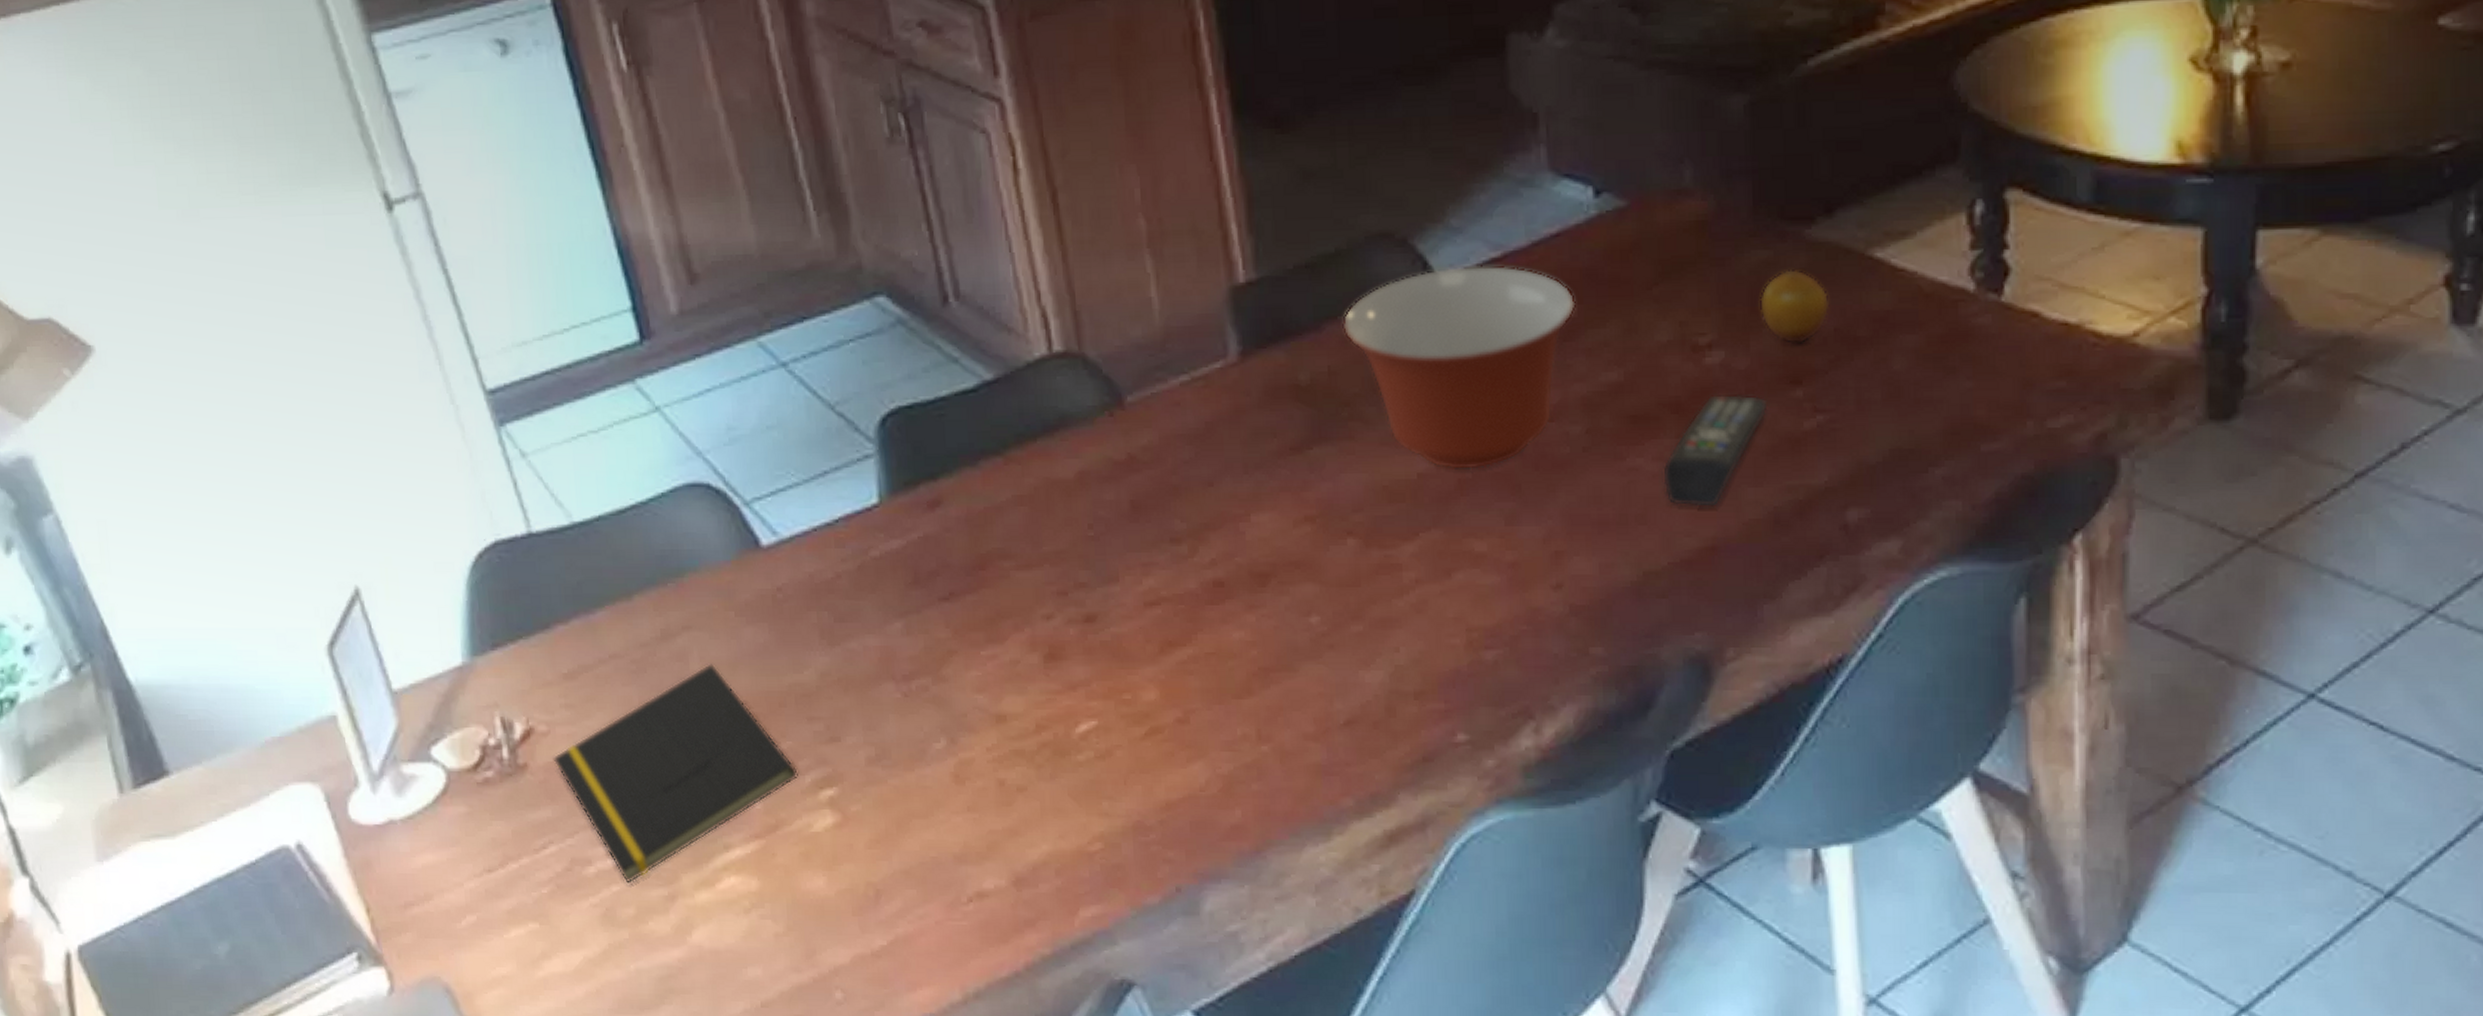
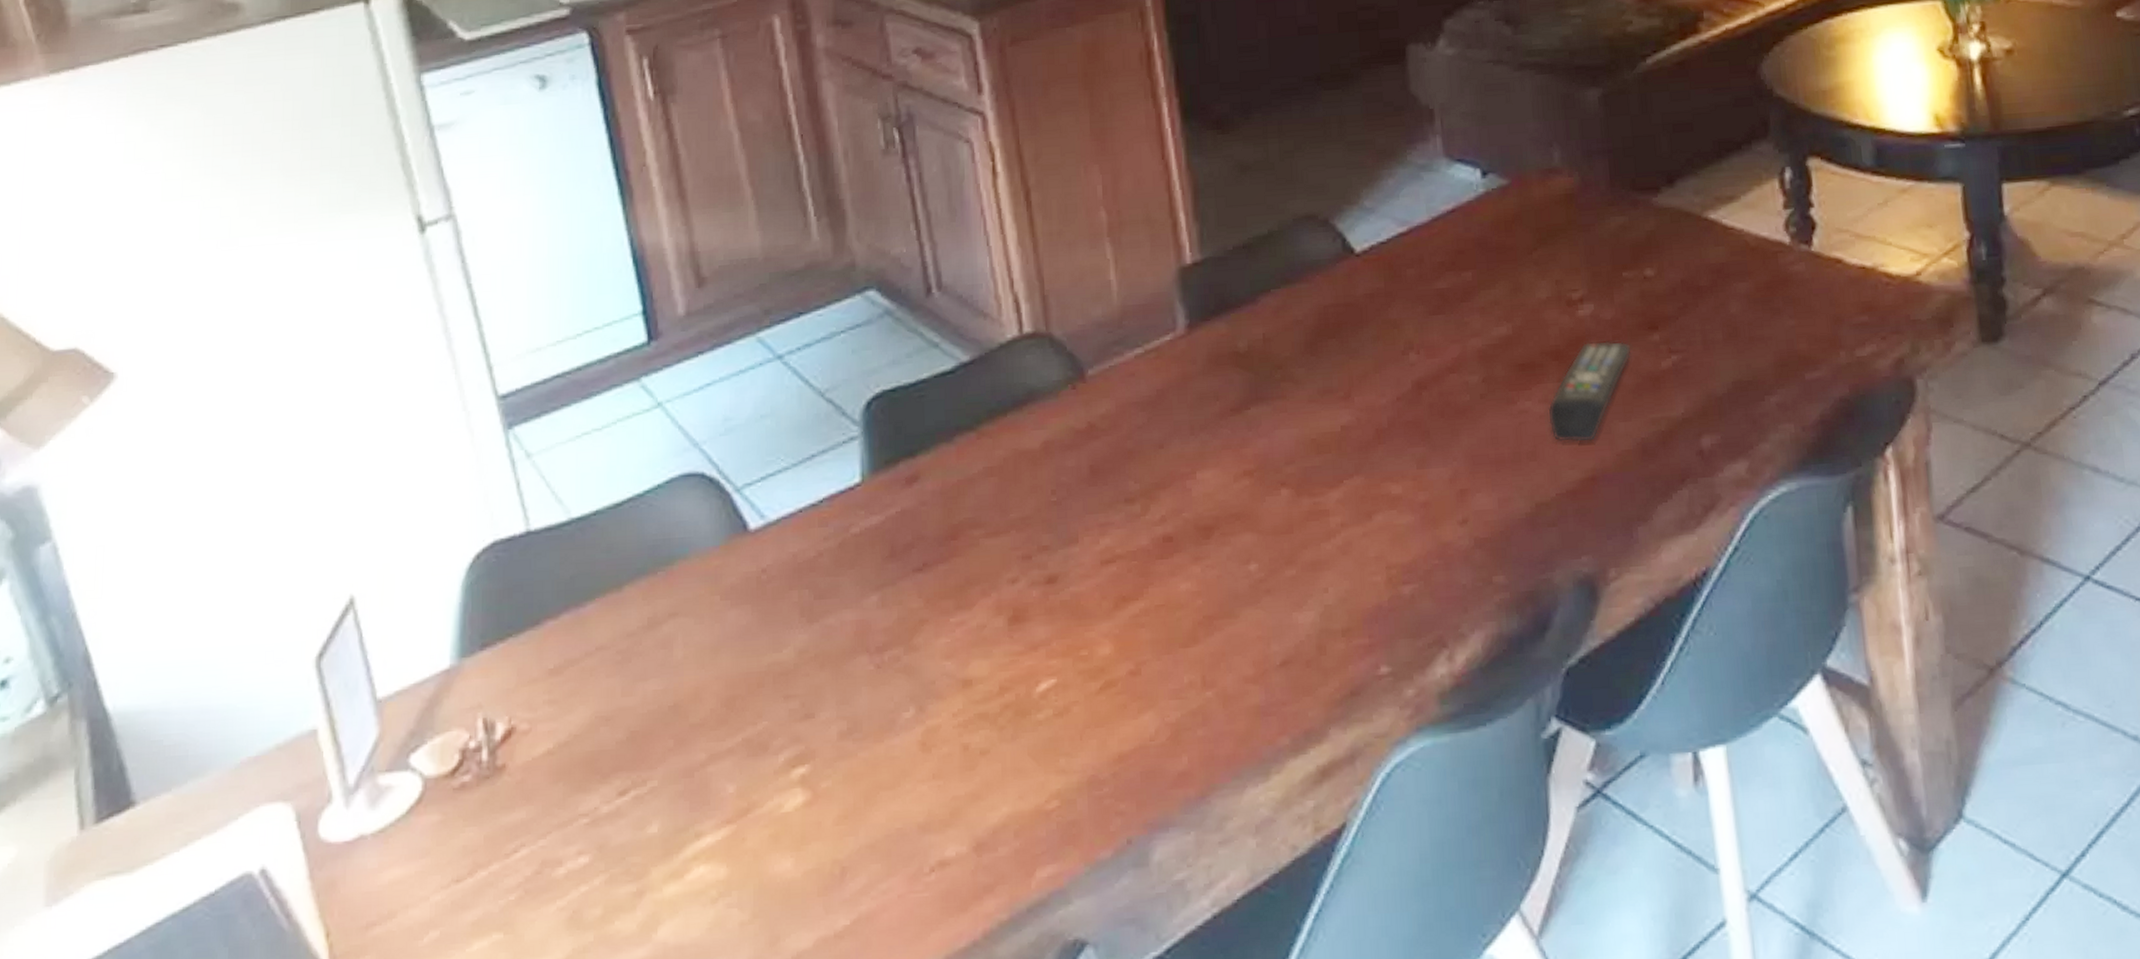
notepad: present [553,664,799,884] -> none [532,649,773,882]
mixing bowl: present [1342,265,1576,469] -> none [1275,239,1470,421]
fruit: present [1760,269,1830,345] -> none [1620,231,1677,296]

